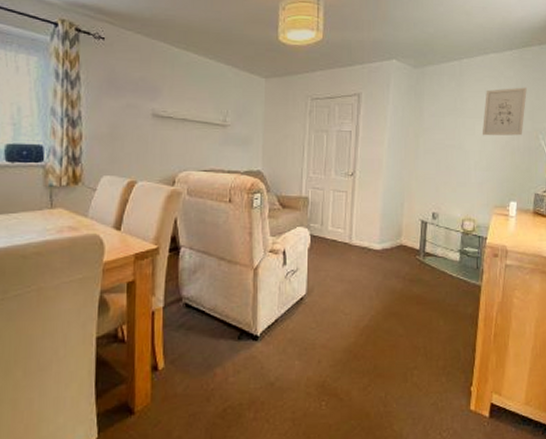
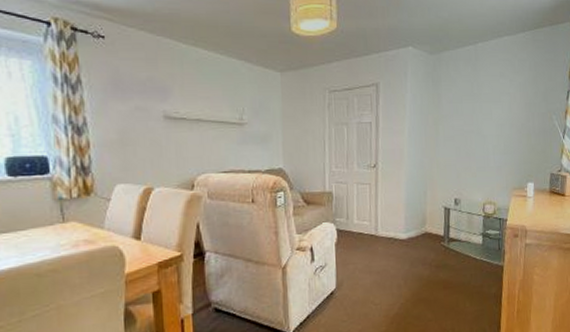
wall art: present [482,87,527,136] -> none [498,69,540,120]

